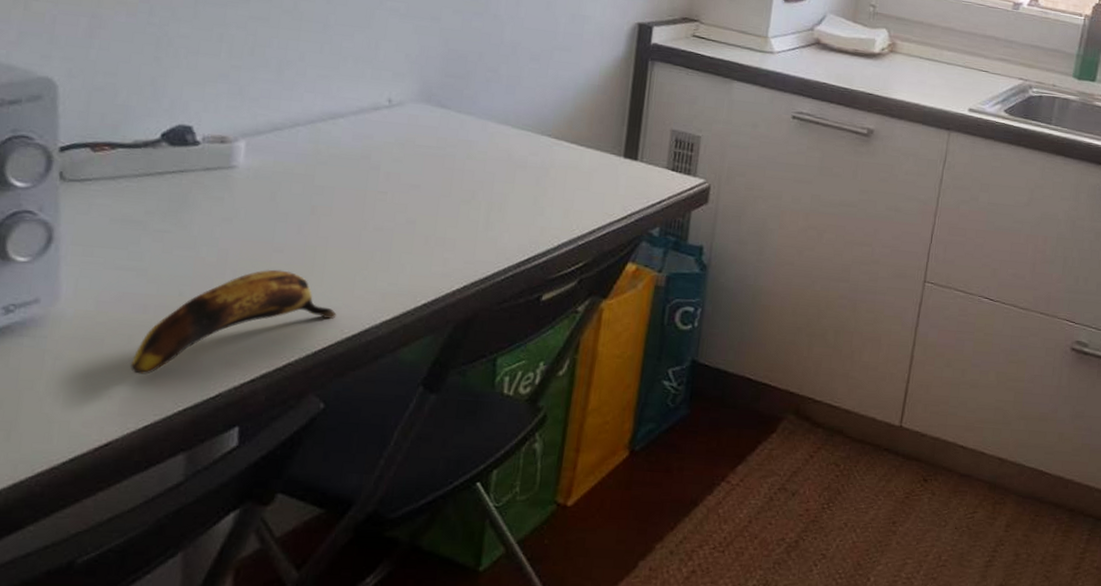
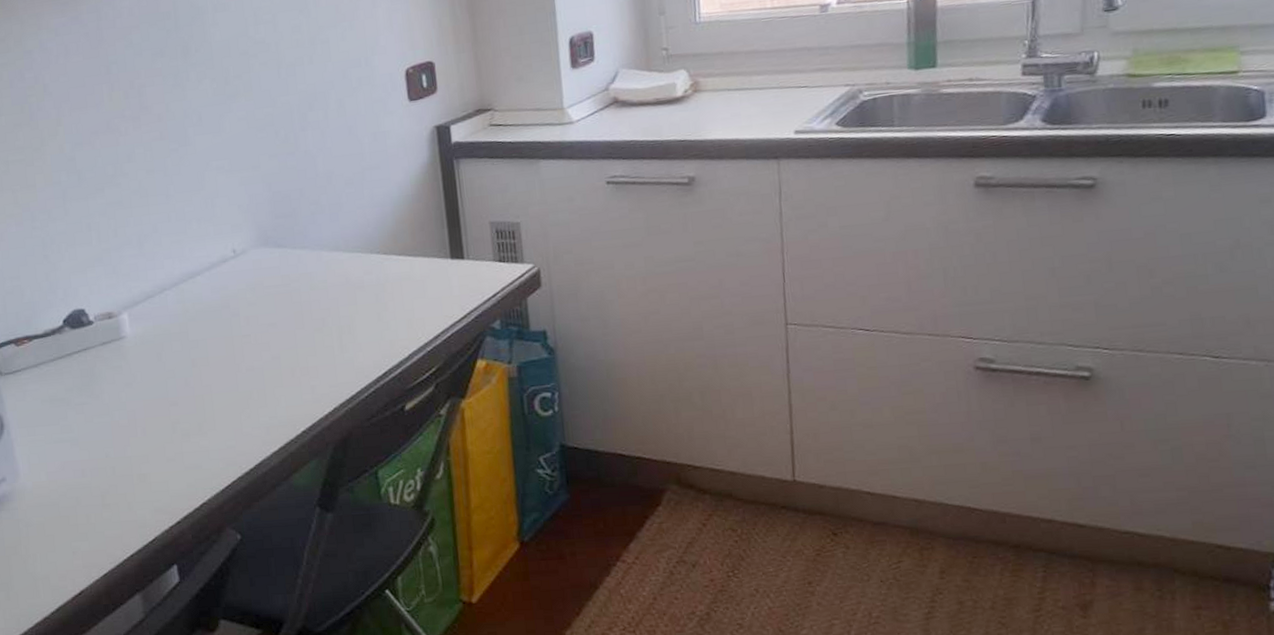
banana: present [130,269,337,375] -> none [82,420,233,530]

